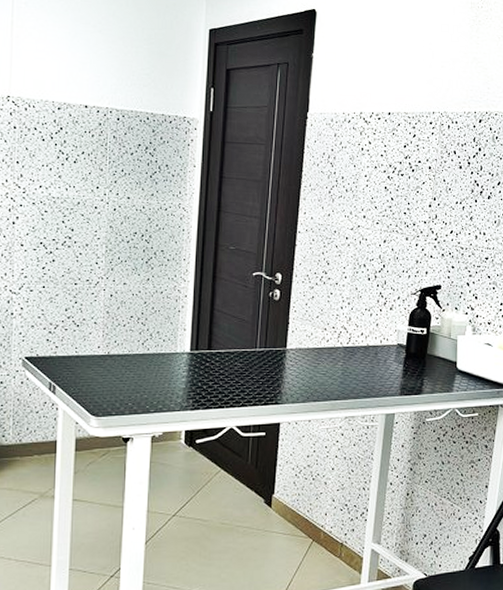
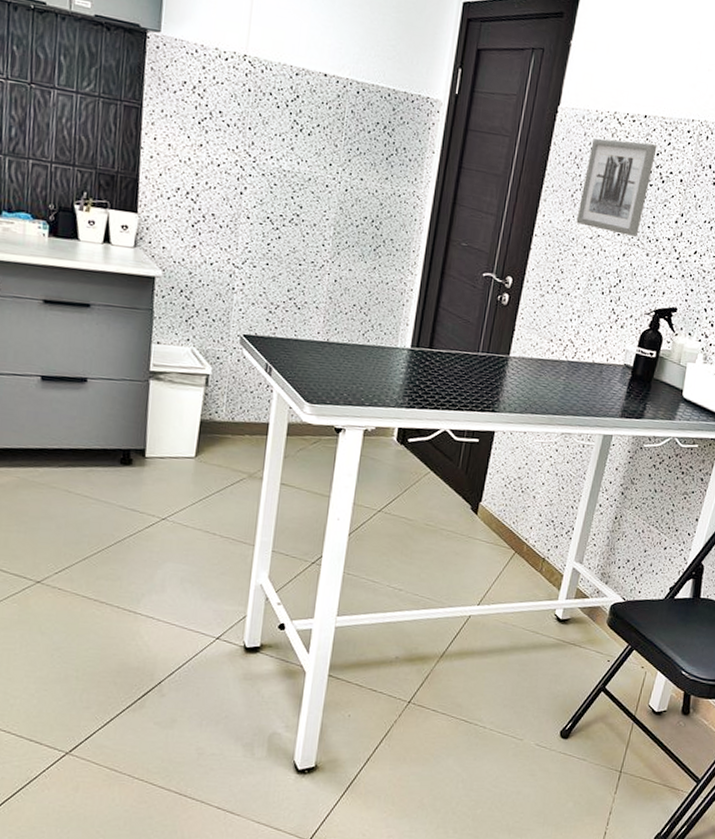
wall art: none [336,137,404,223] -> present [576,138,657,237]

